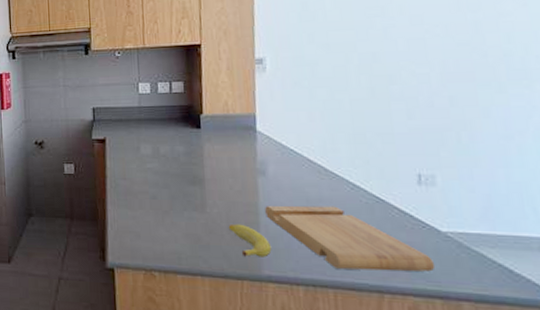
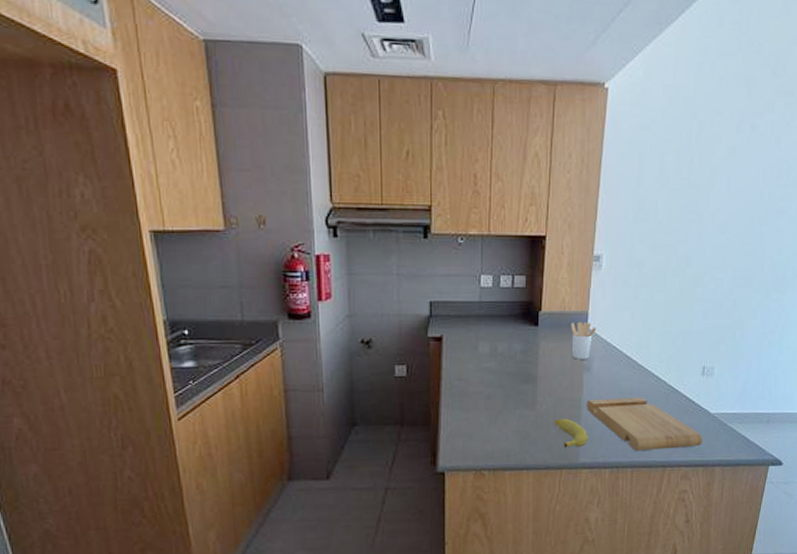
utensil holder: none [236,124,268,162] -> present [570,321,597,359]

